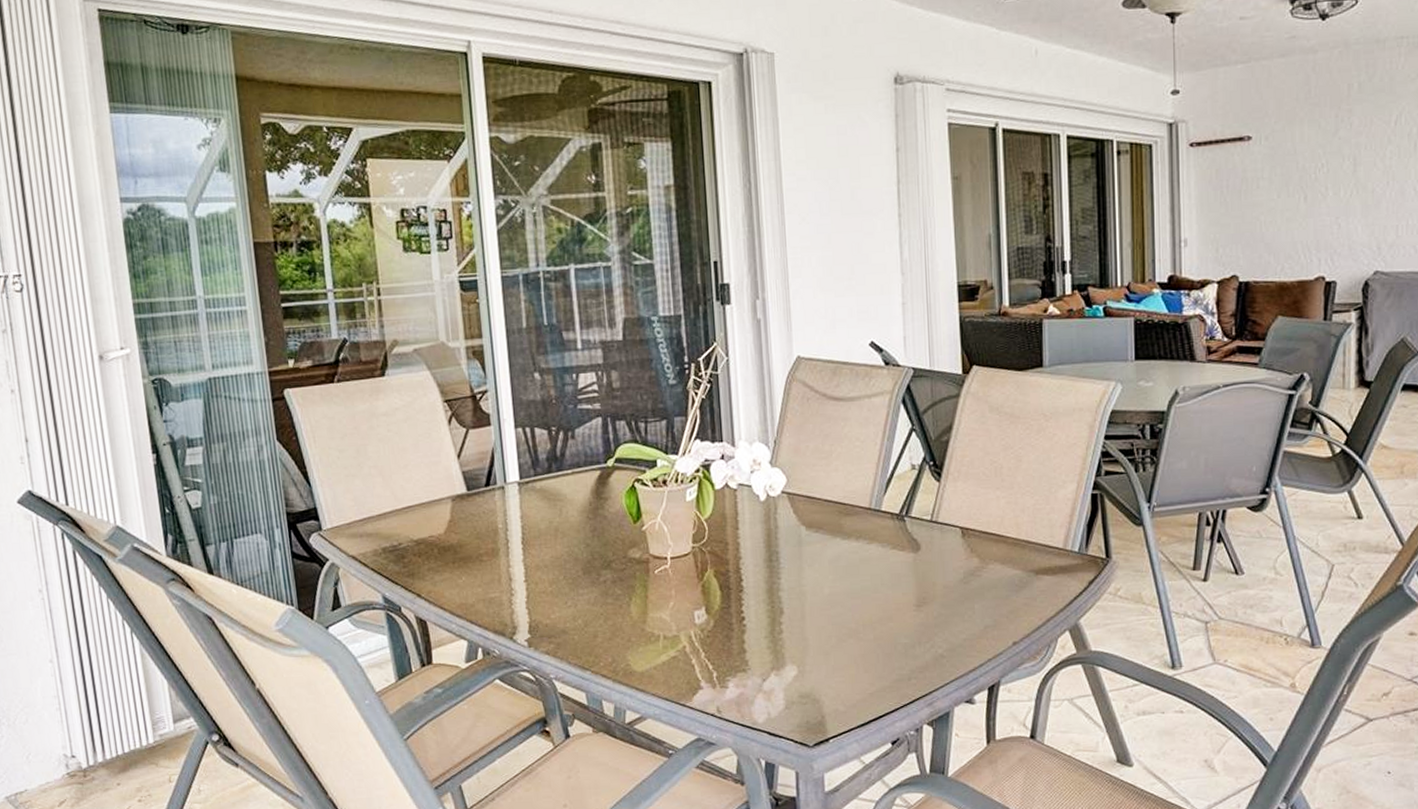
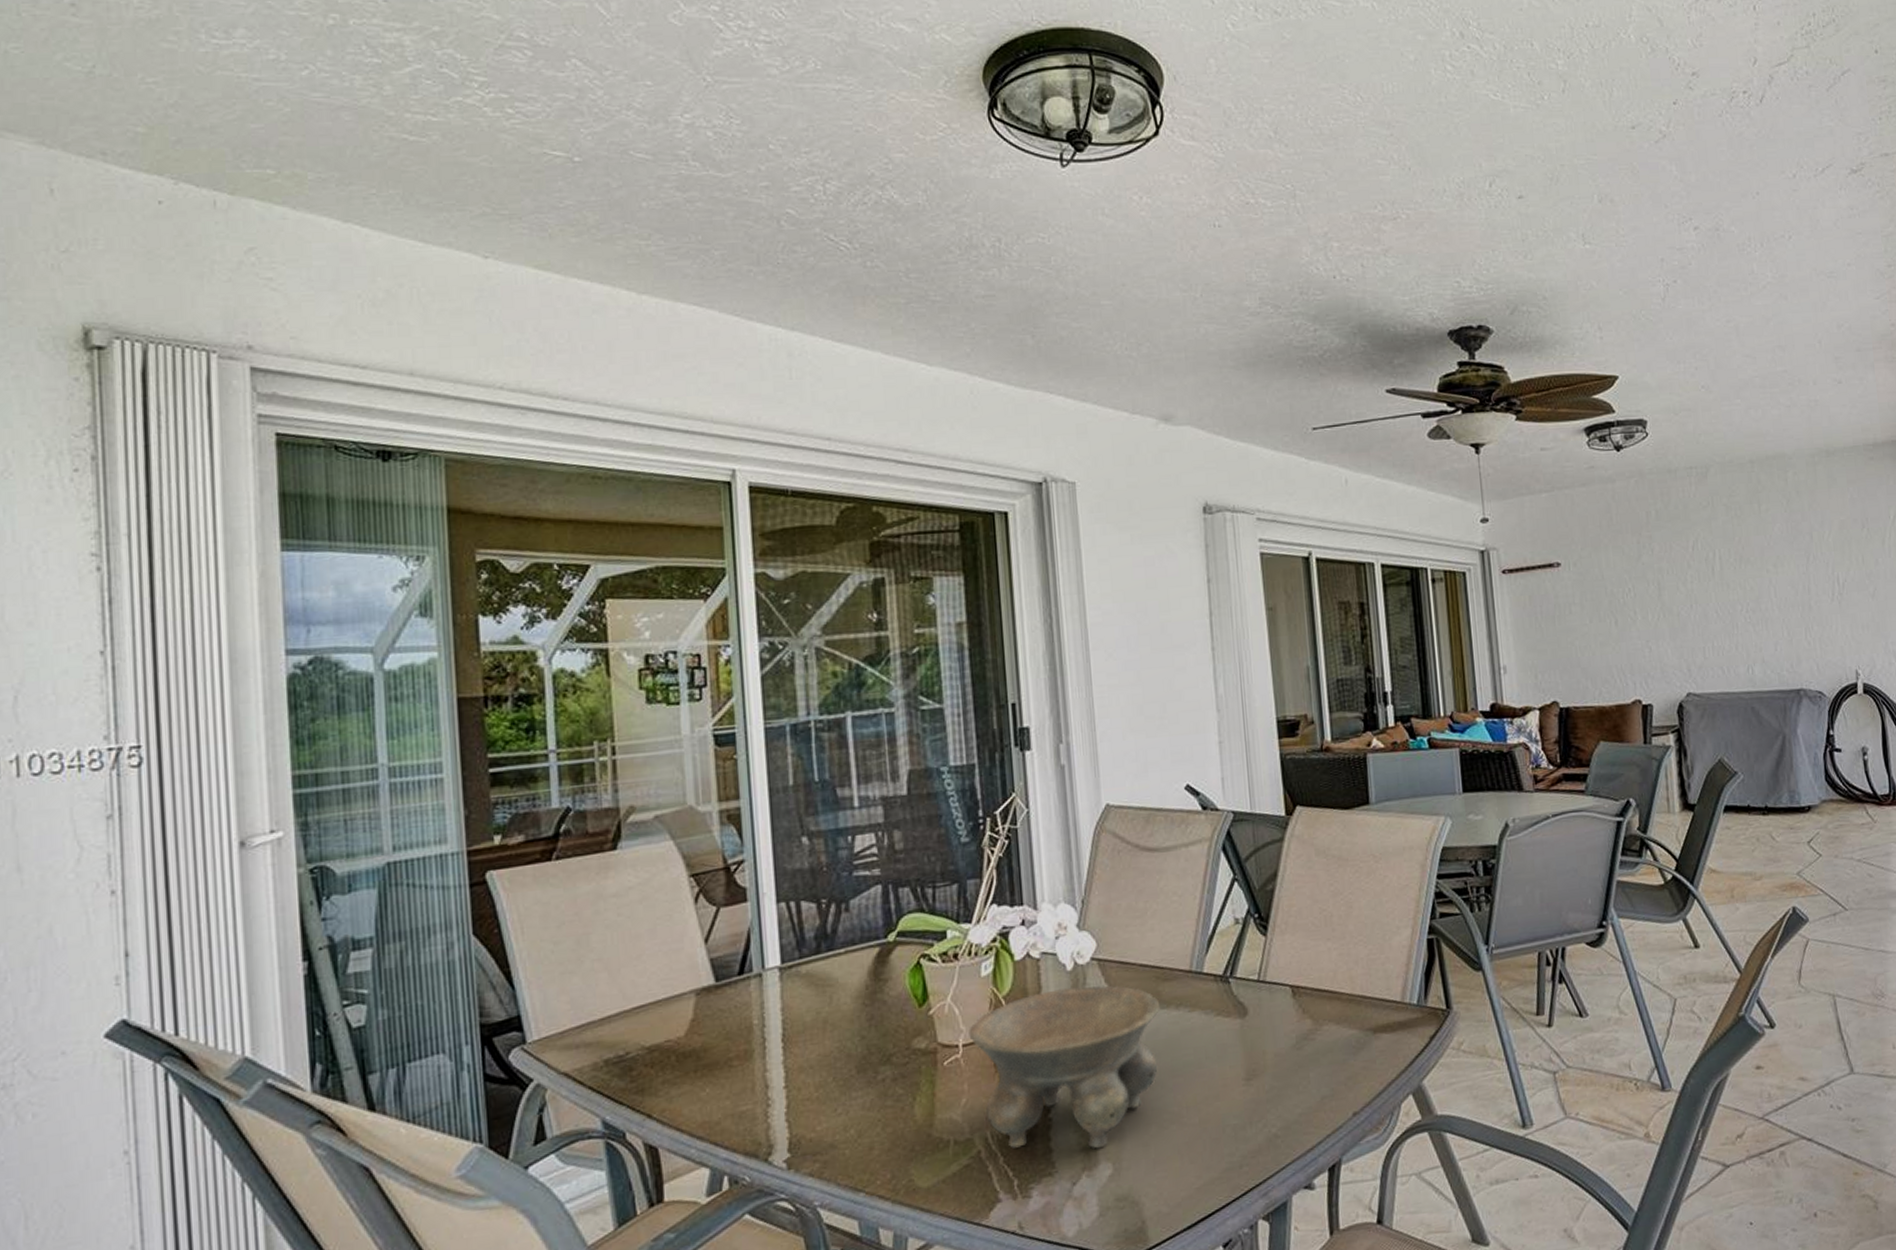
bowl: none [675,515,841,653] -> present [968,985,1159,1150]

